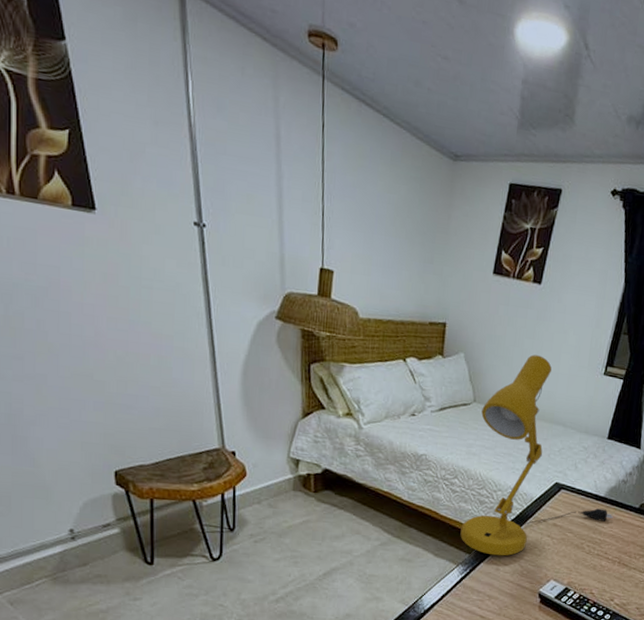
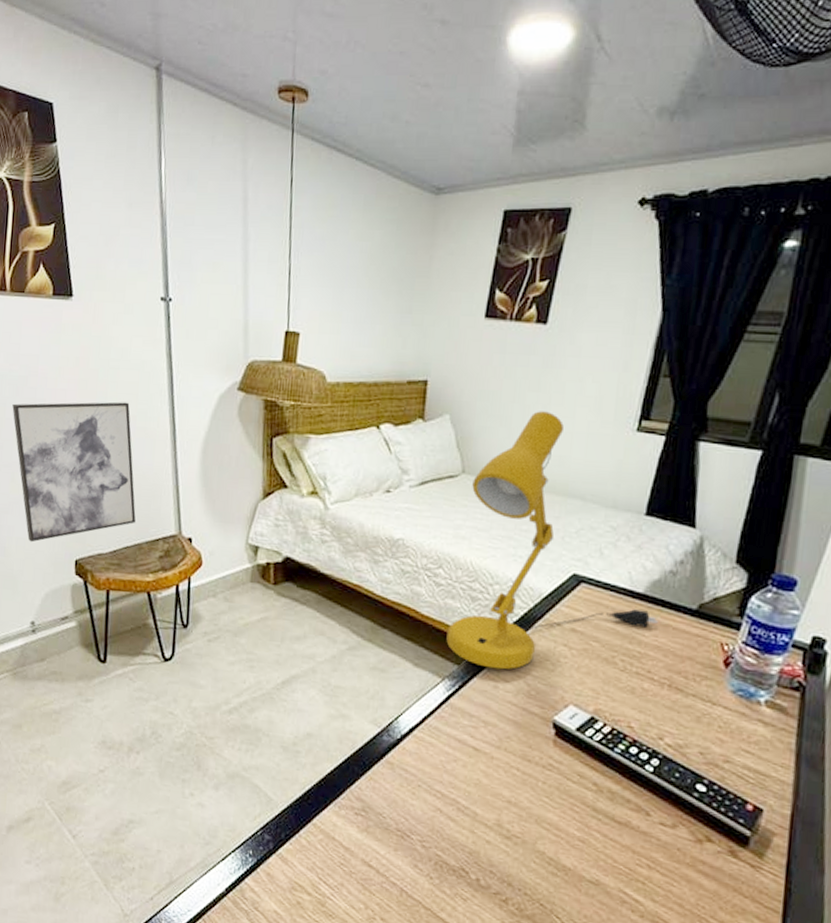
wall art: none [32,314,177,454] -> present [12,401,136,543]

